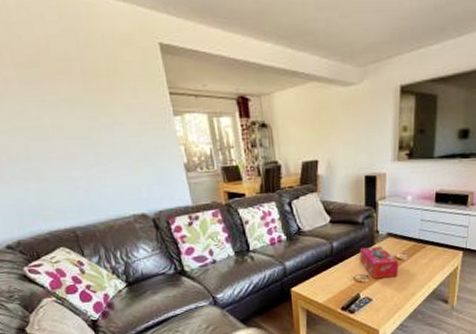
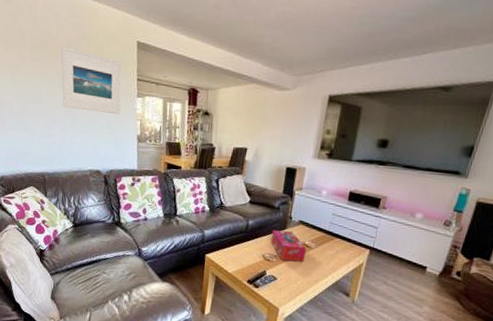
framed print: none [57,60,156,142] -> present [61,46,122,115]

